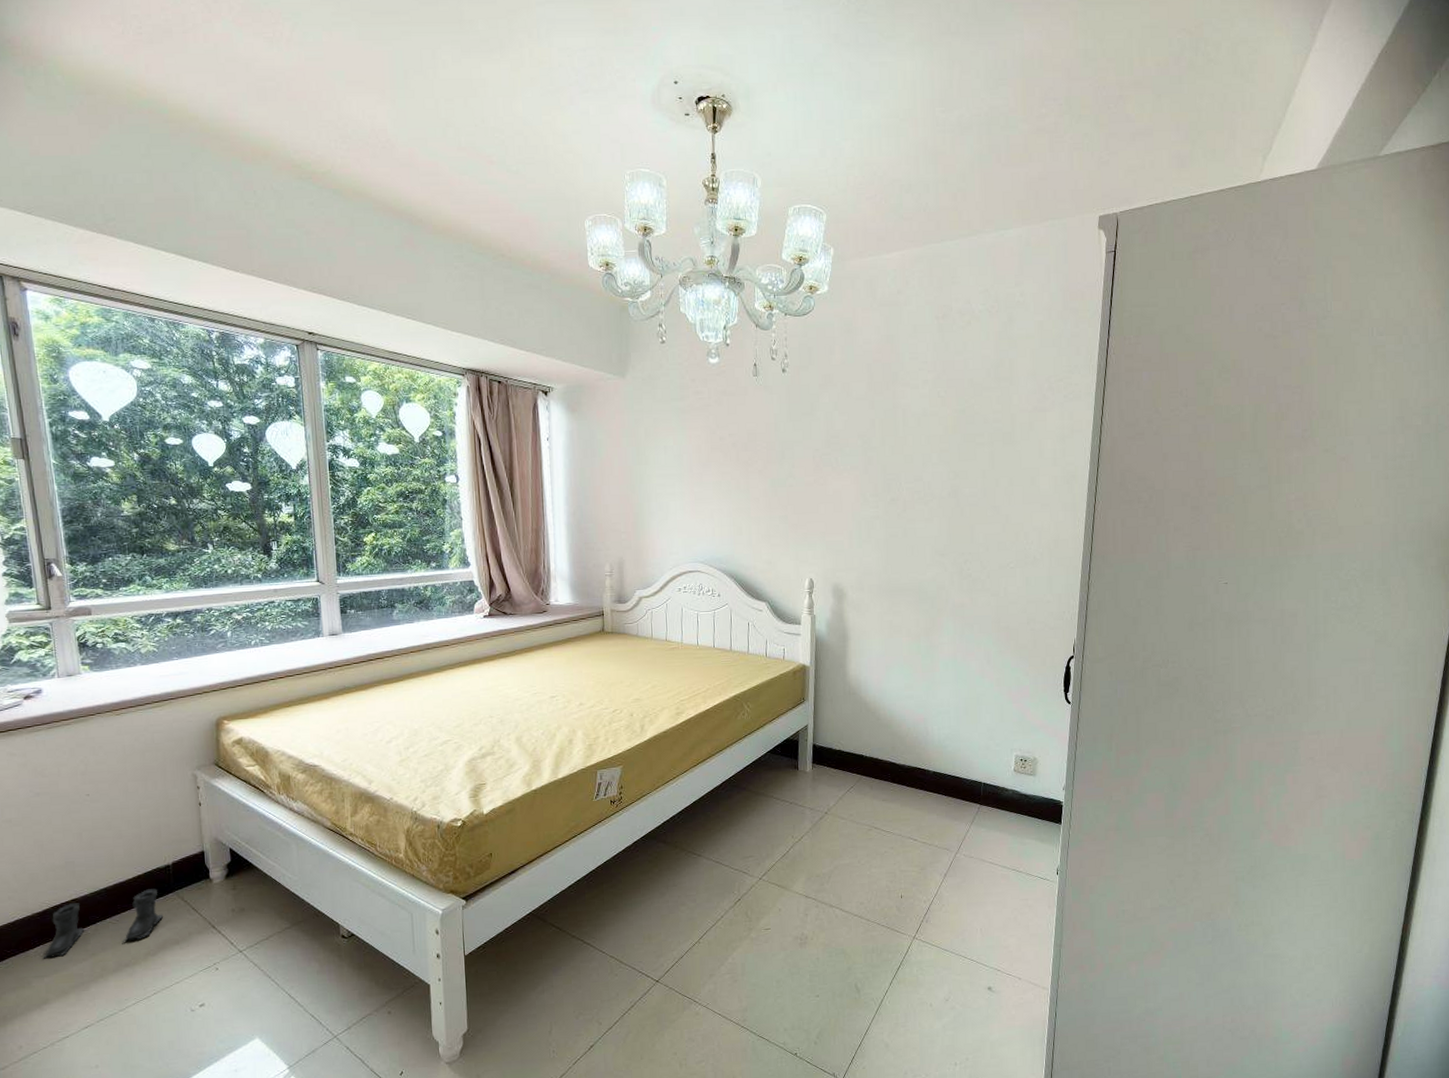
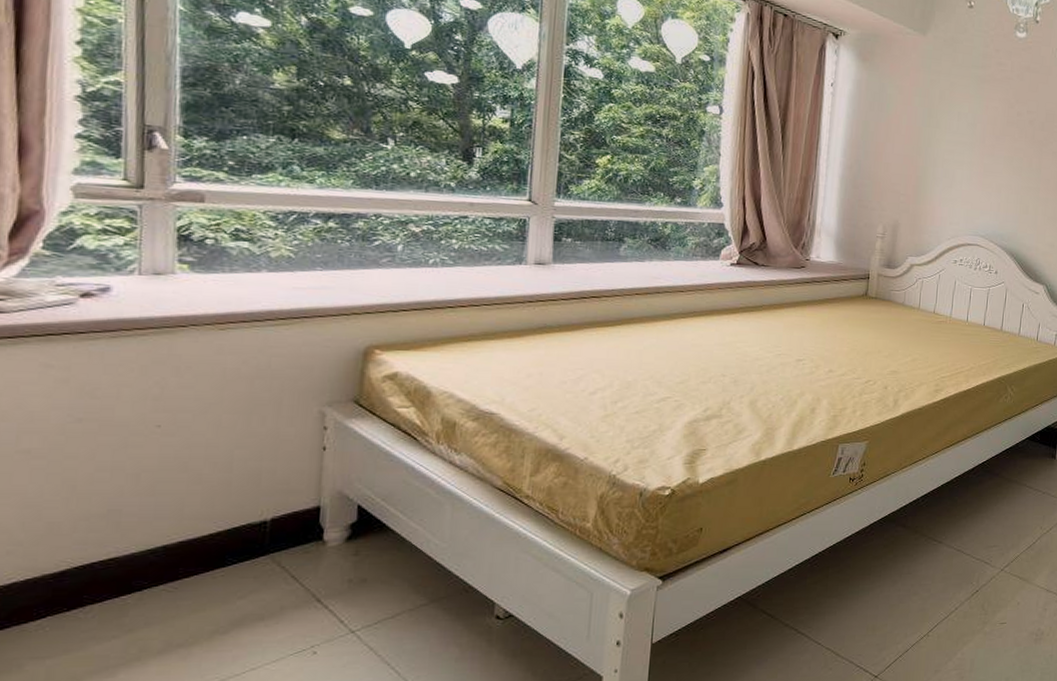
boots: present [43,888,163,959] -> none [48,550,246,635]

